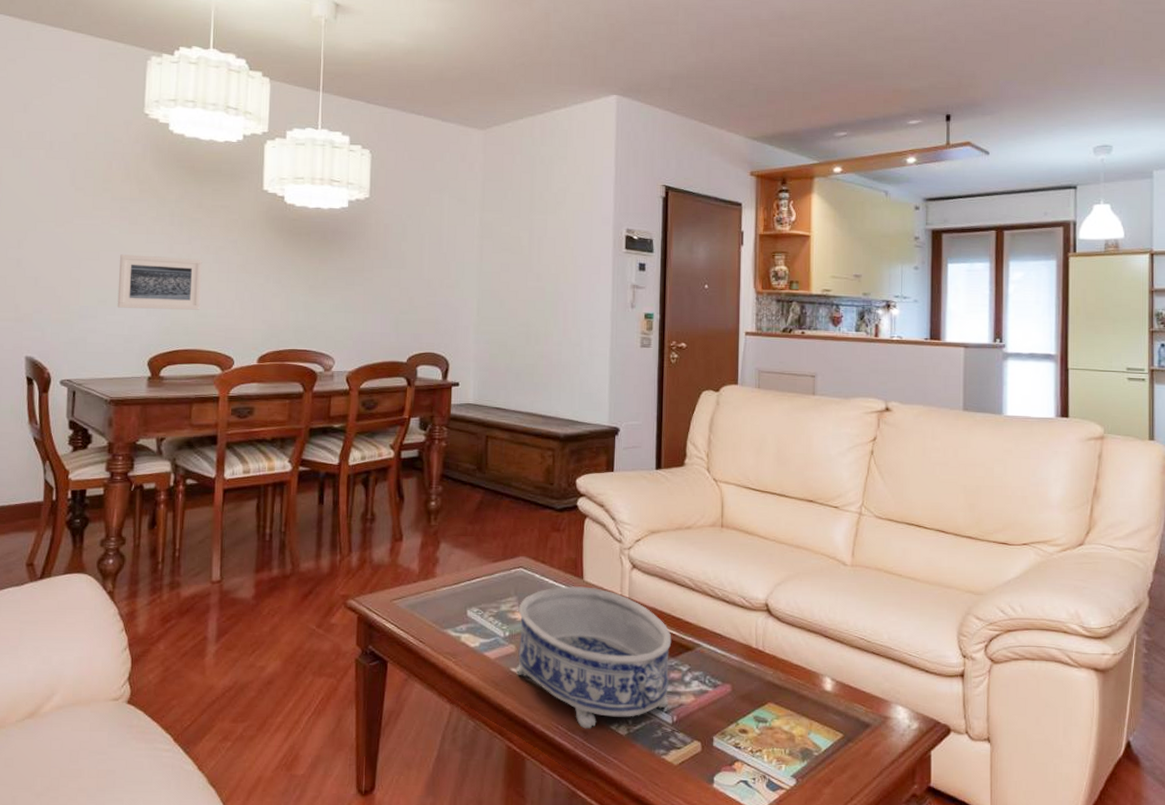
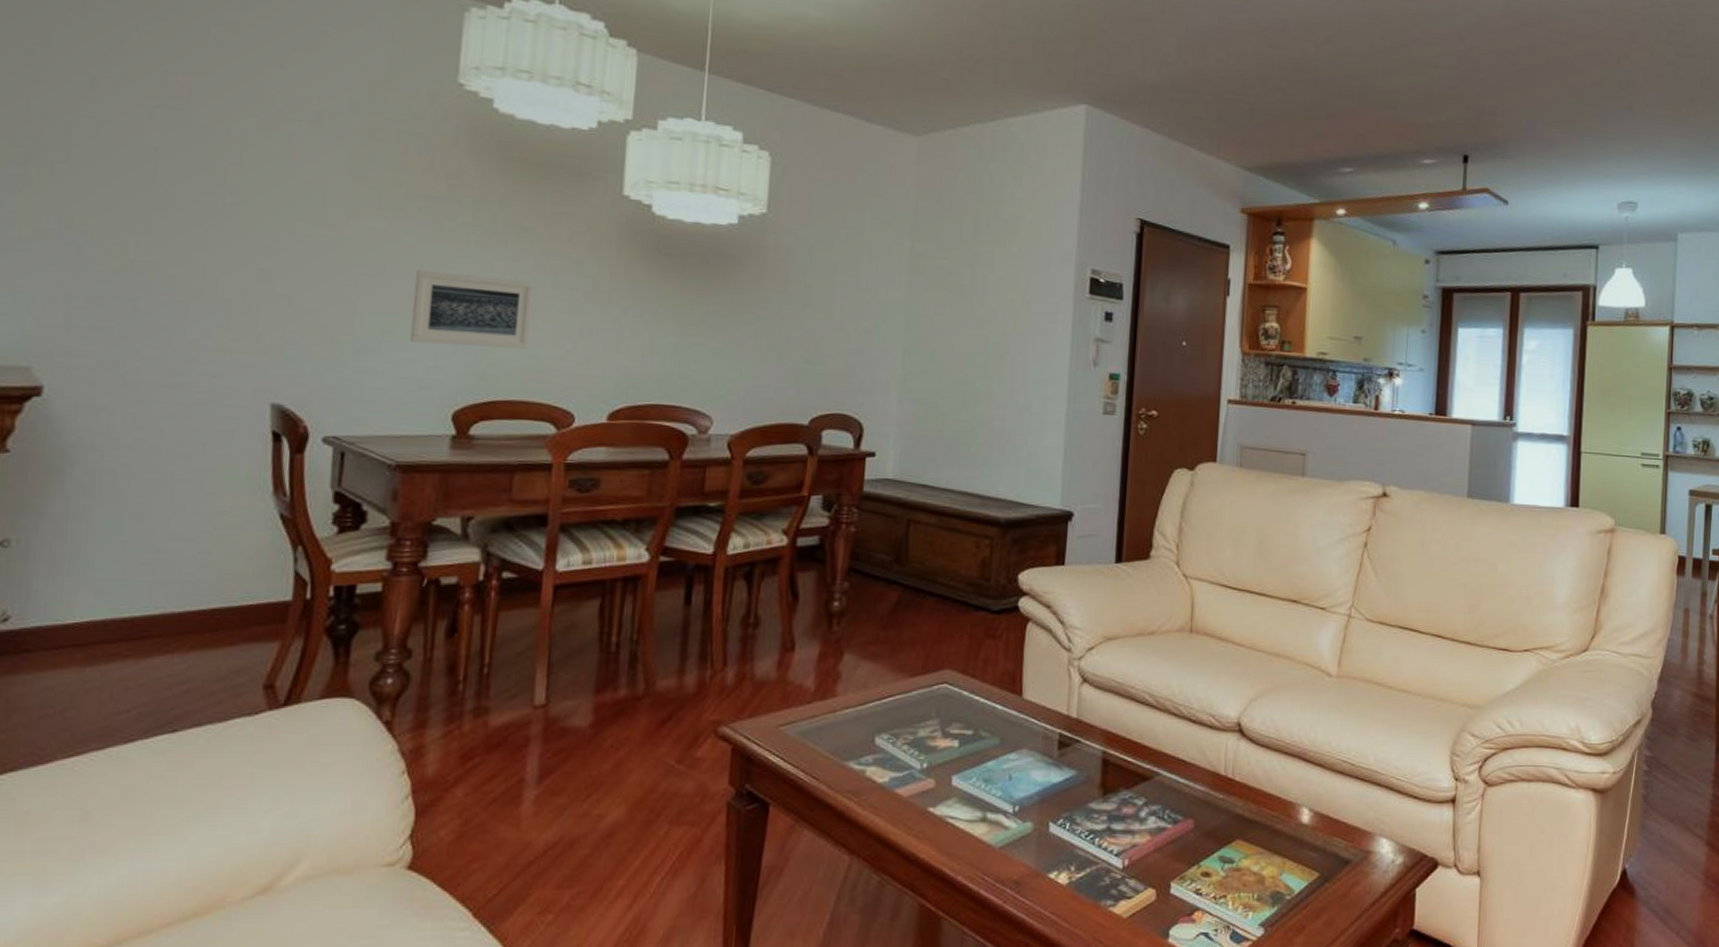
decorative bowl: present [516,586,672,729] -> none [935,705,1127,879]

